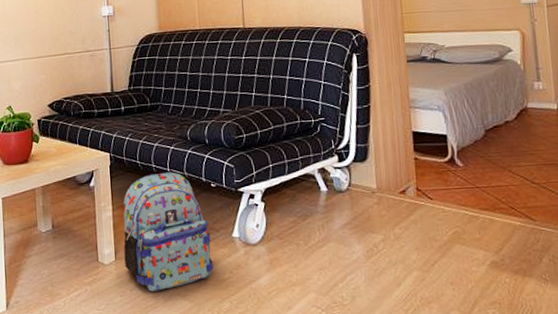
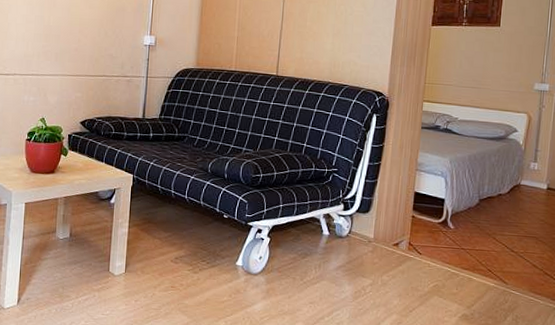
backpack: present [123,172,214,291] -> none [133,199,216,305]

